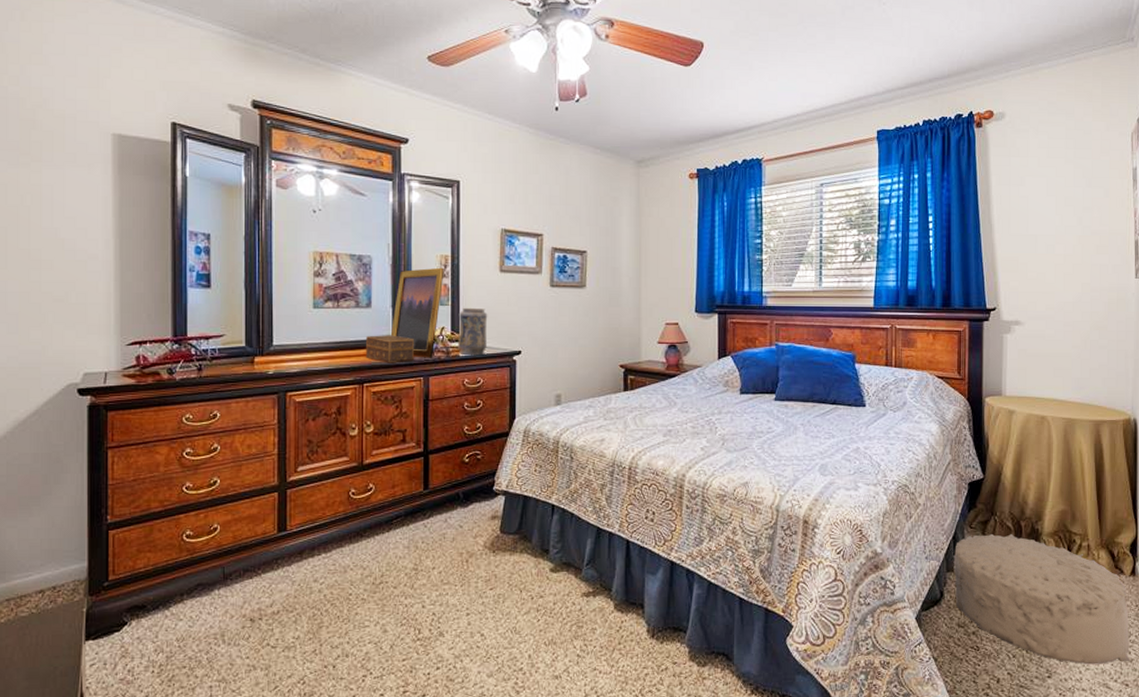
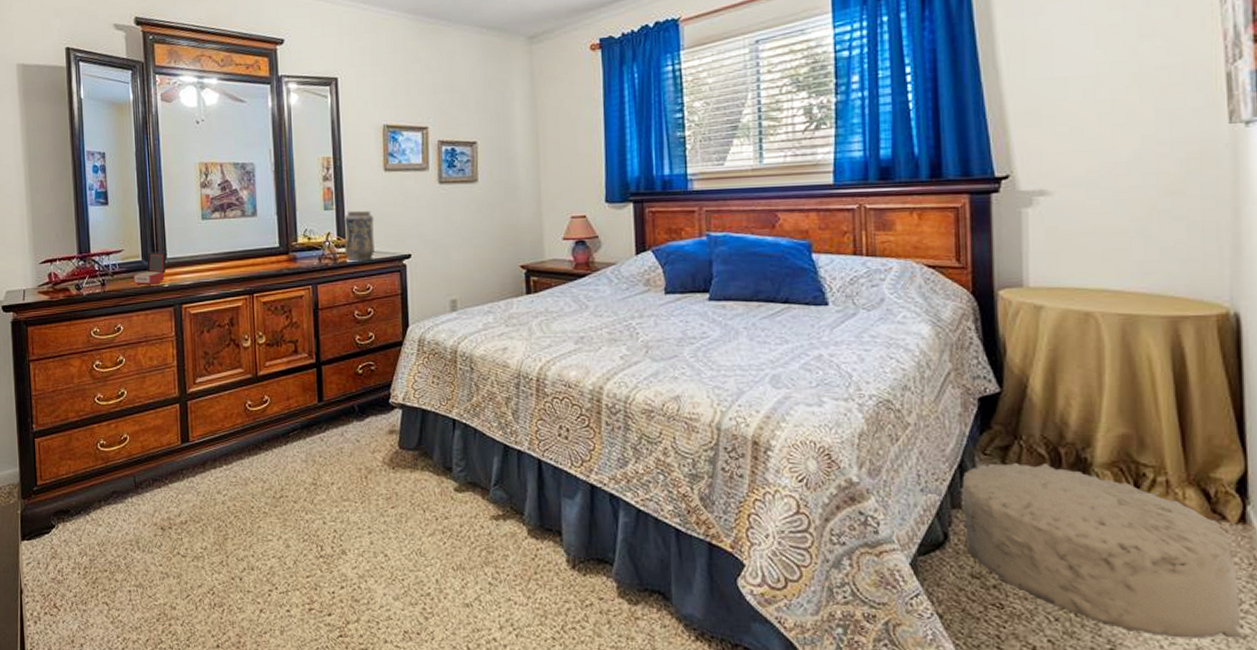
jewelry box: none [234,338,272,374] -> present [133,252,167,287]
decorative box: present [366,335,414,363] -> none [254,243,301,272]
picture frame: present [391,267,444,358] -> none [277,170,327,266]

